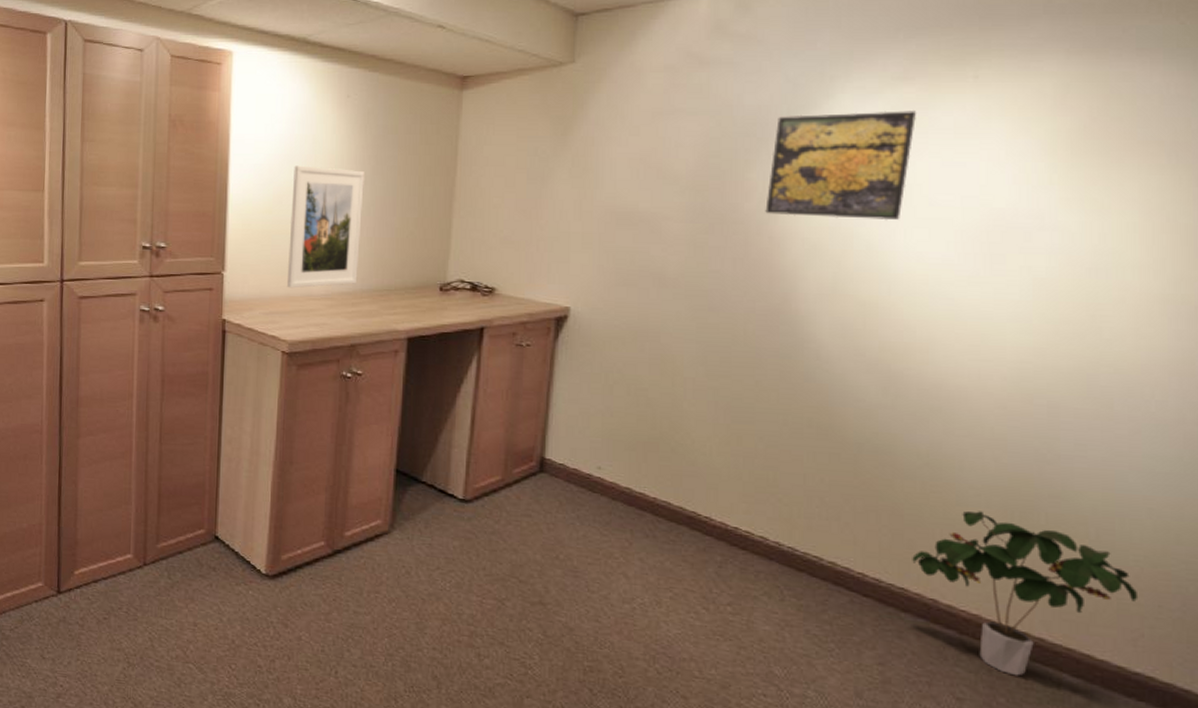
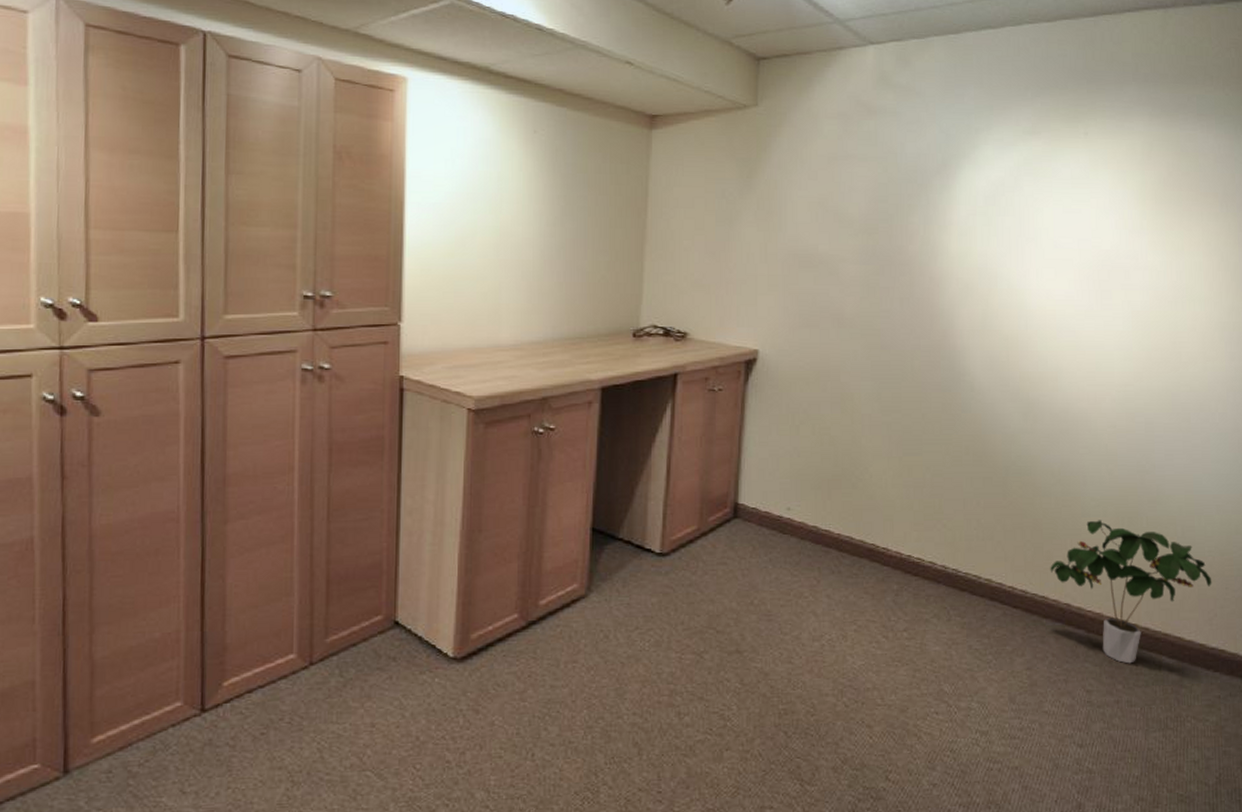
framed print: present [286,165,364,289] -> none [471,205,554,339]
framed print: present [765,111,917,221] -> none [926,161,1043,262]

